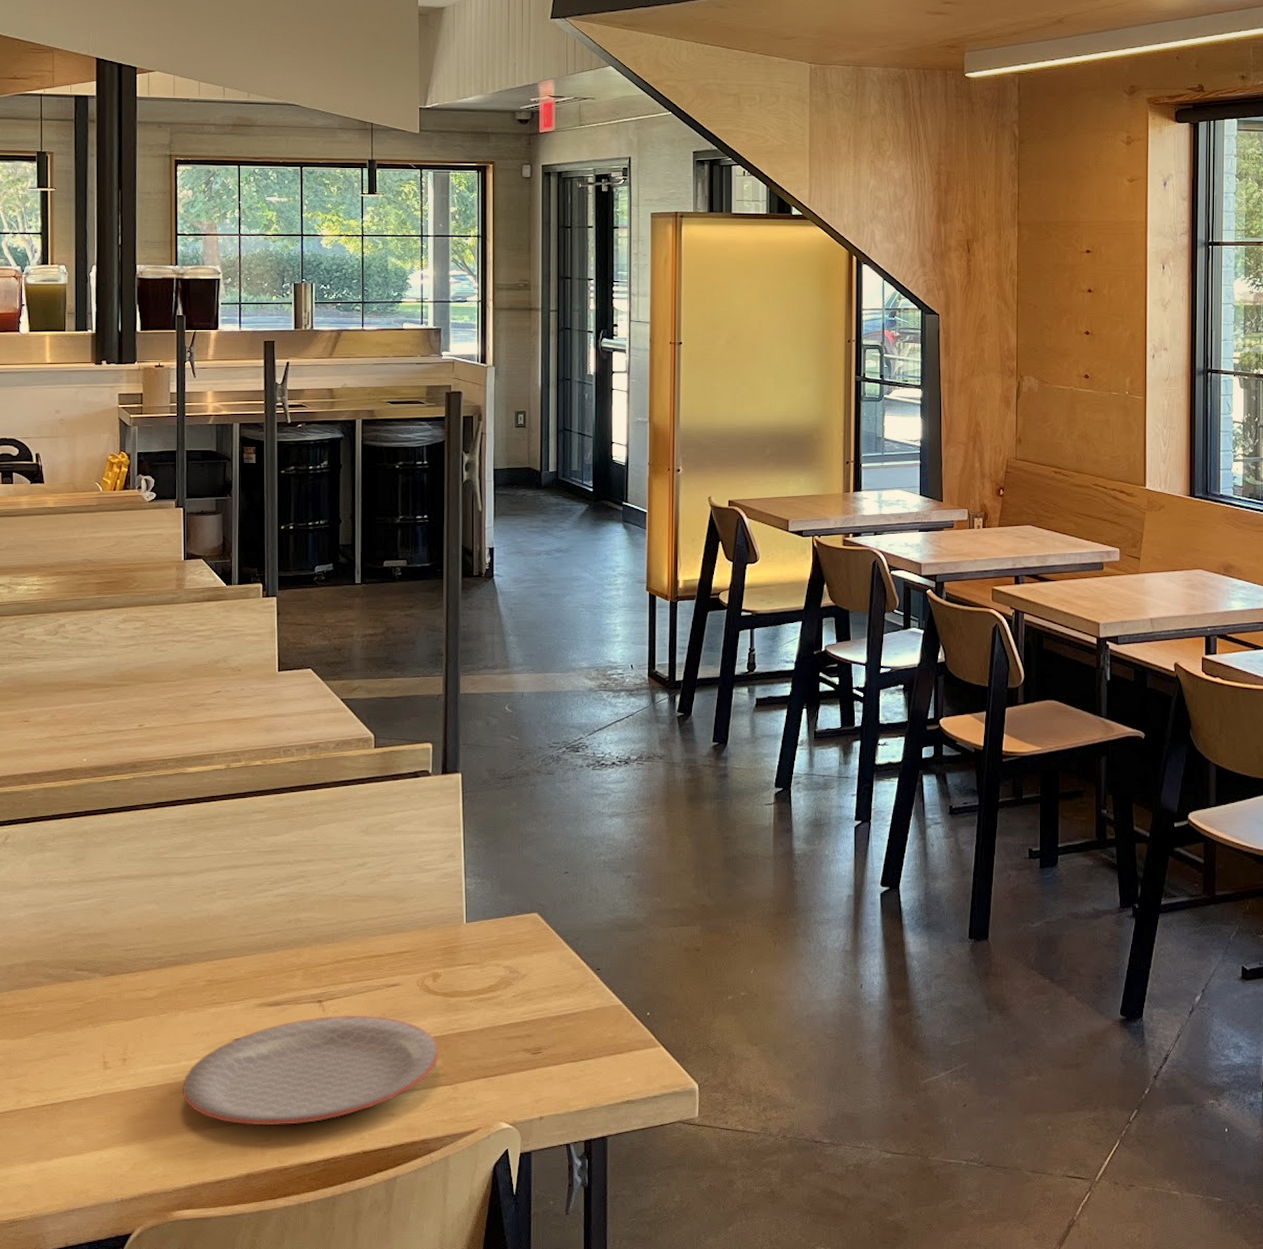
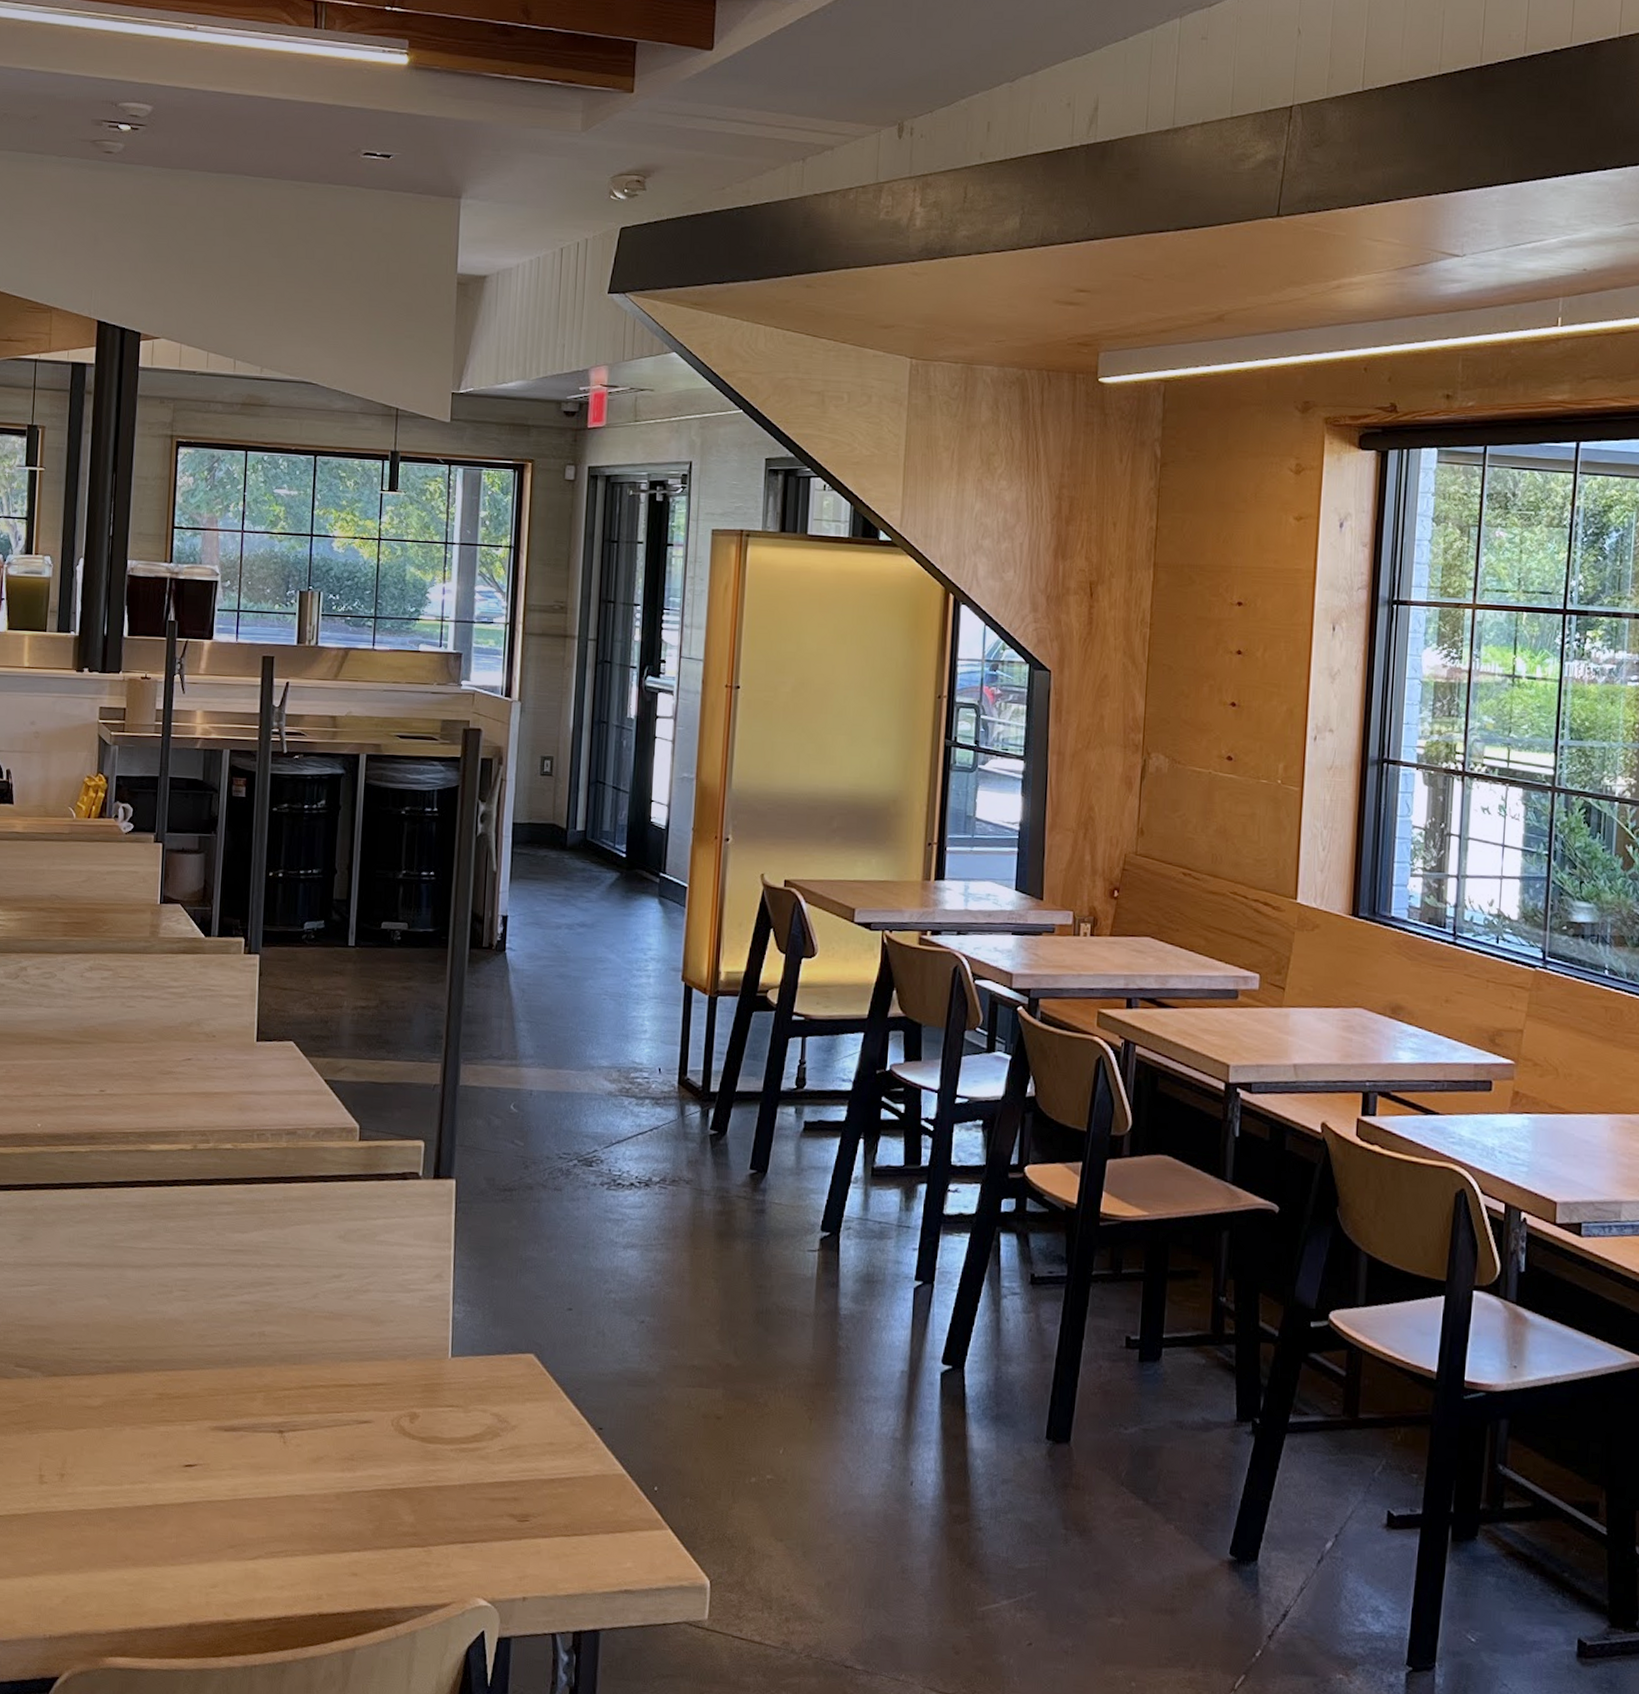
plate: present [182,1015,439,1126] -> none [123,1450,412,1573]

